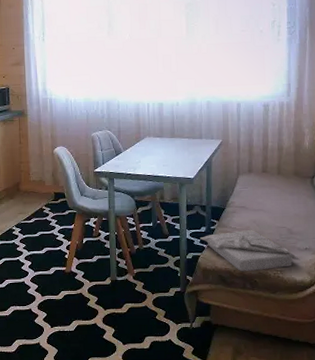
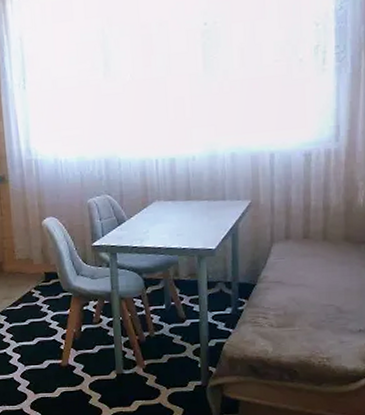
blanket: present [200,230,299,272] -> none [225,310,351,361]

